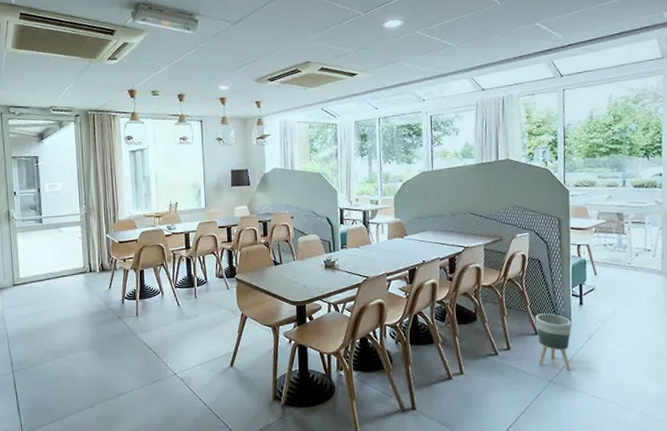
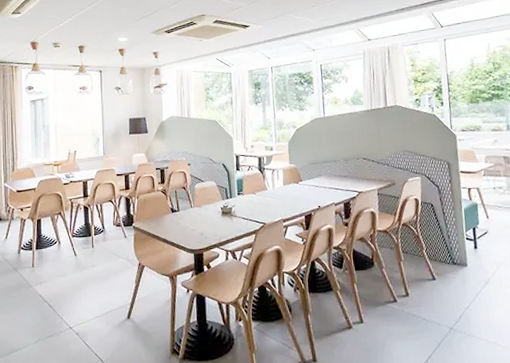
planter: present [535,313,572,371] -> none [431,258,470,317]

